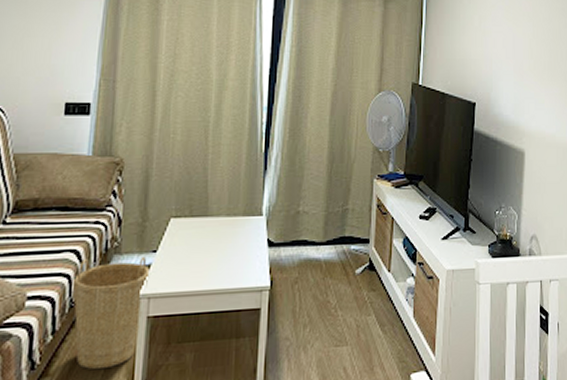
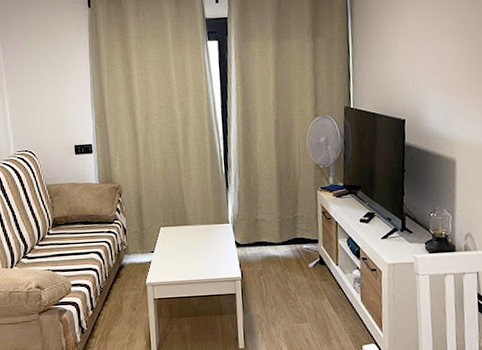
basket: present [72,256,150,370] -> none [99,255,152,335]

